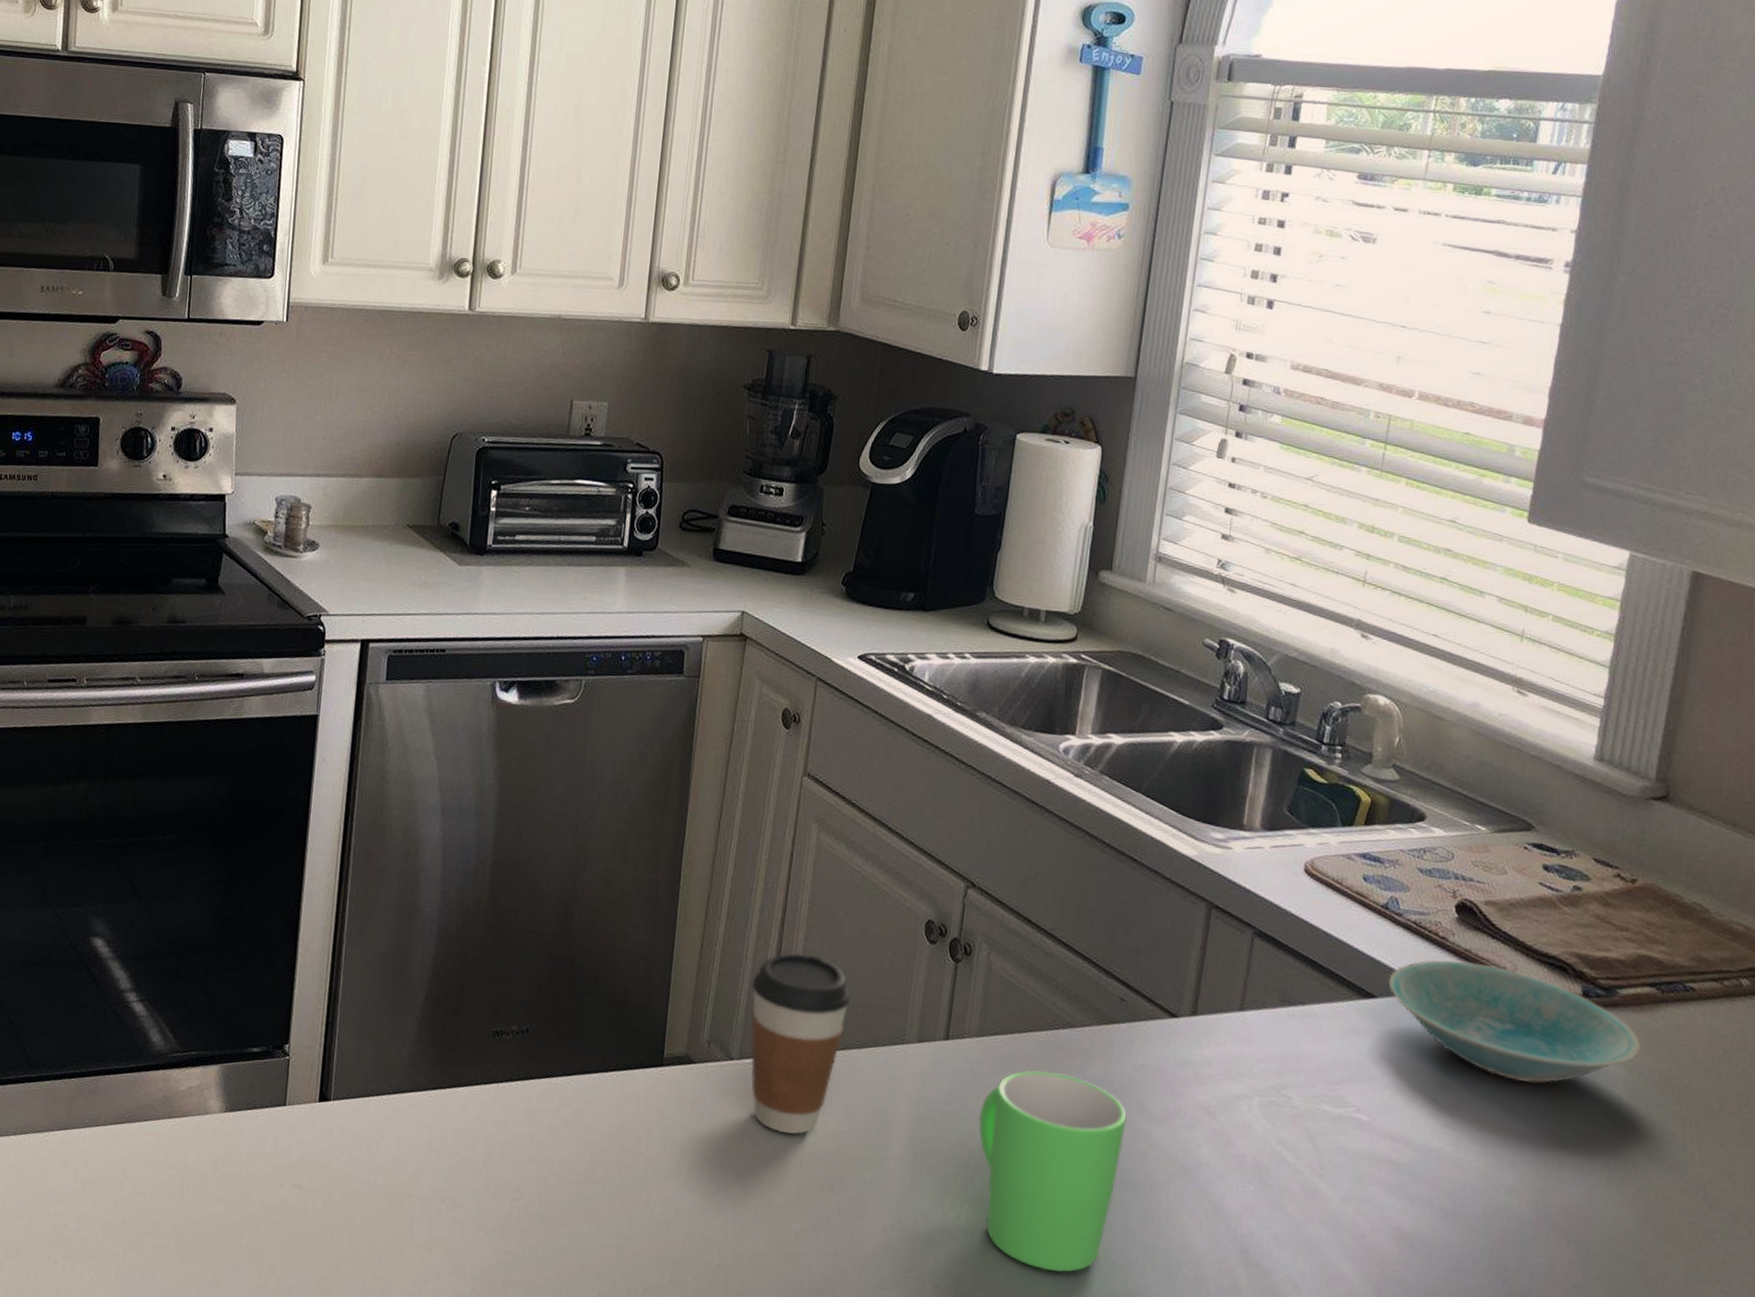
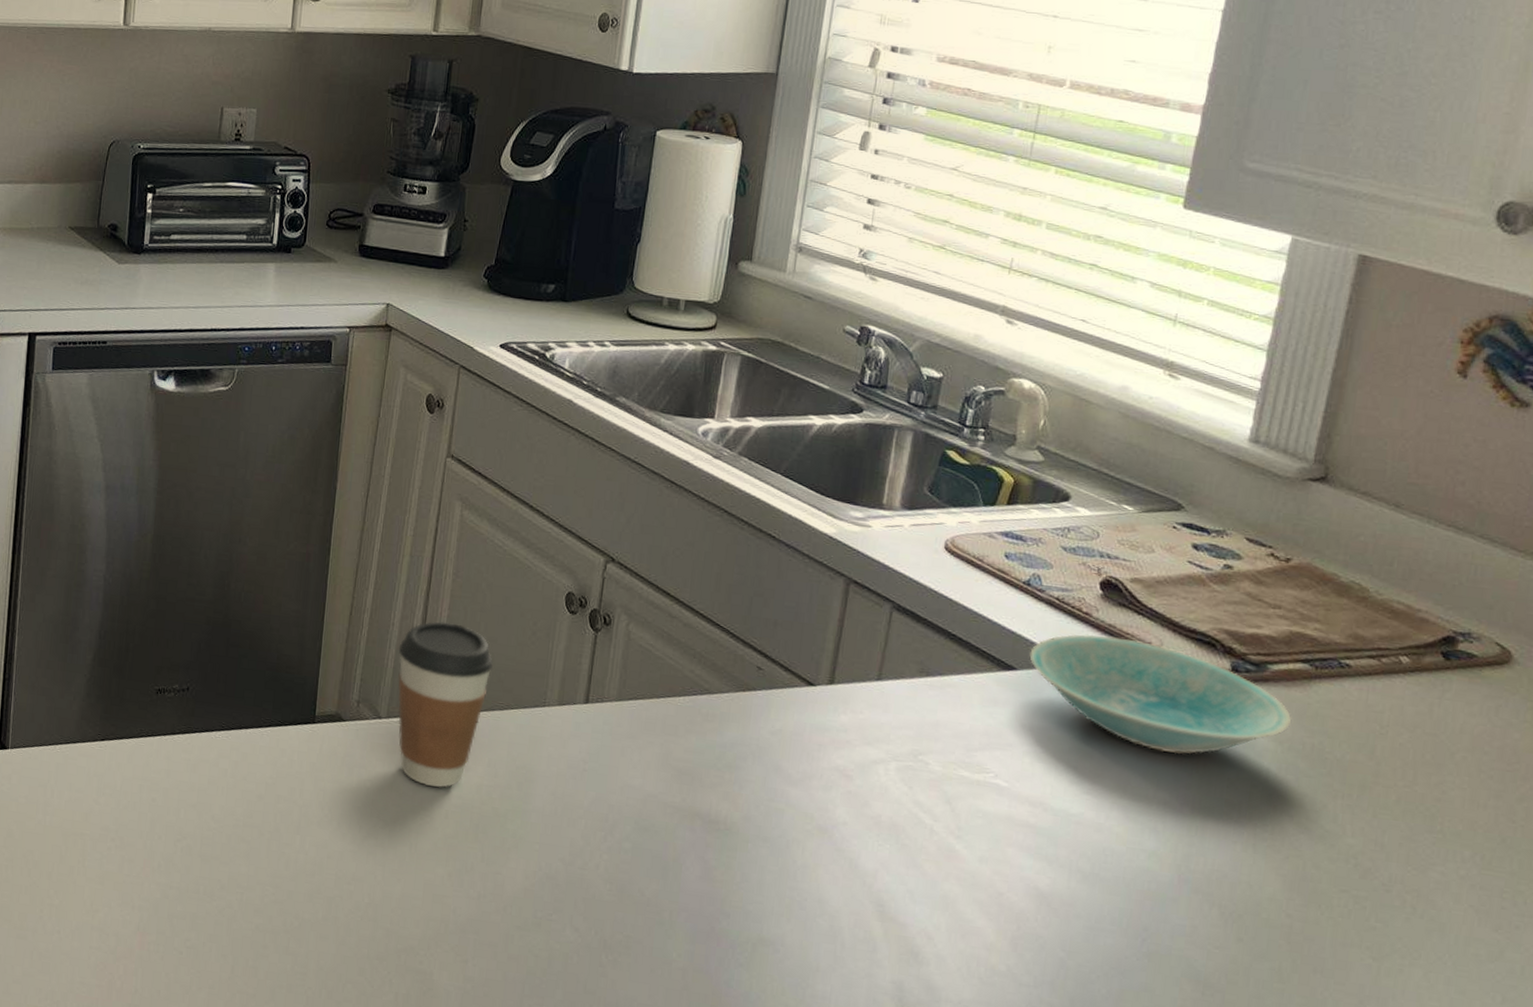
mug: present [978,1070,1127,1273] -> none [617,733,764,920]

